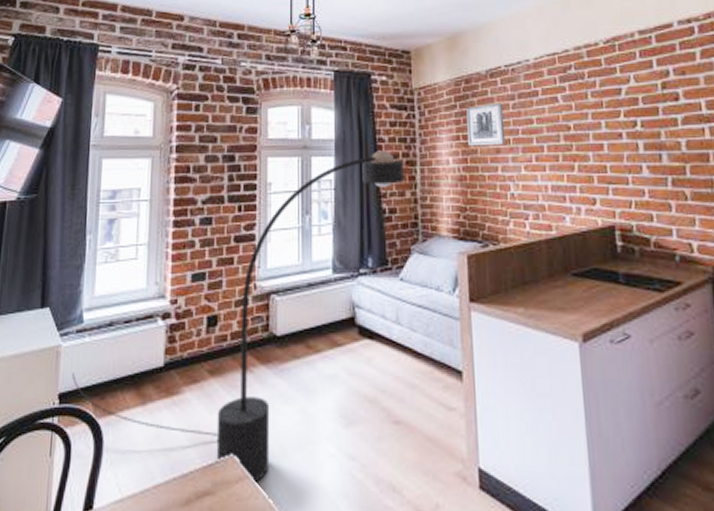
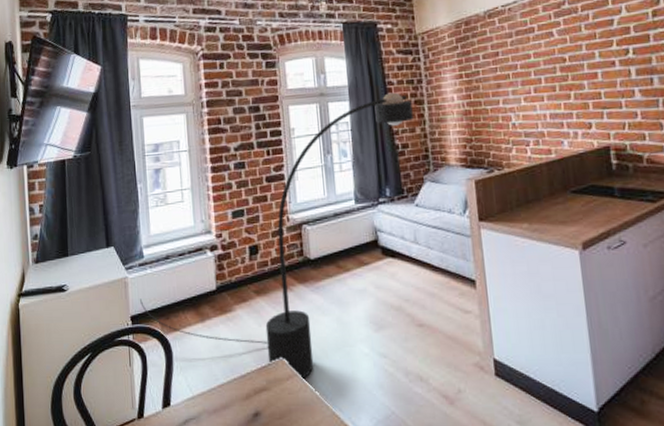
wall art: present [466,103,506,147] -> none [467,41,506,84]

